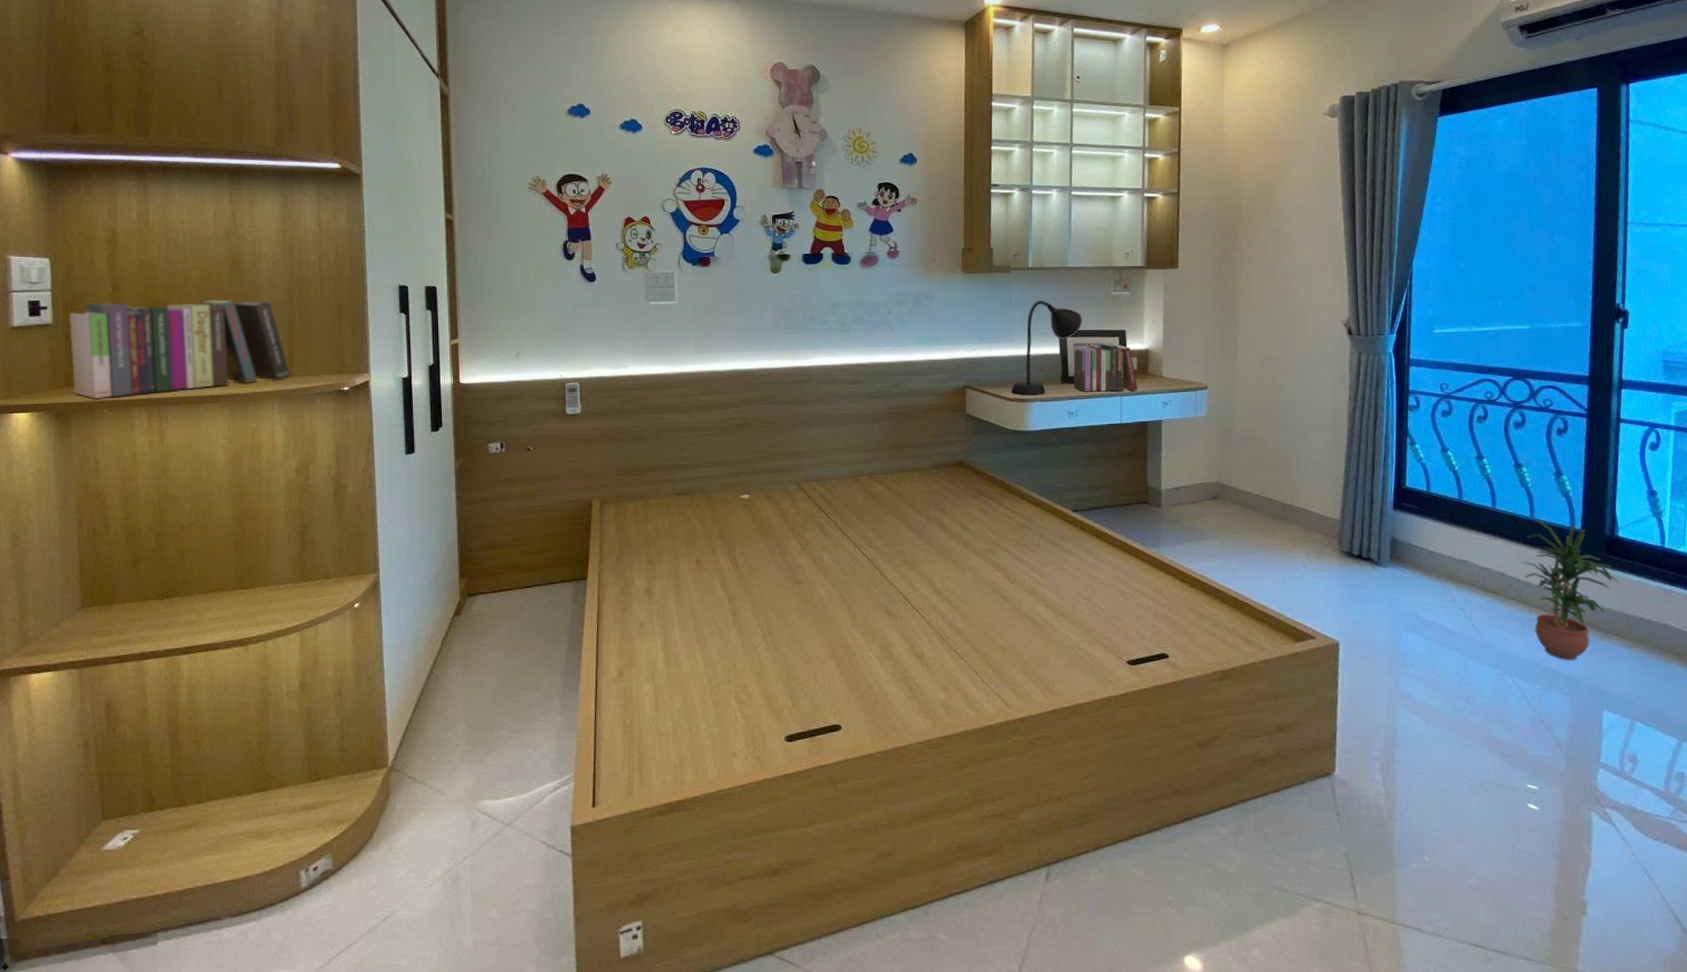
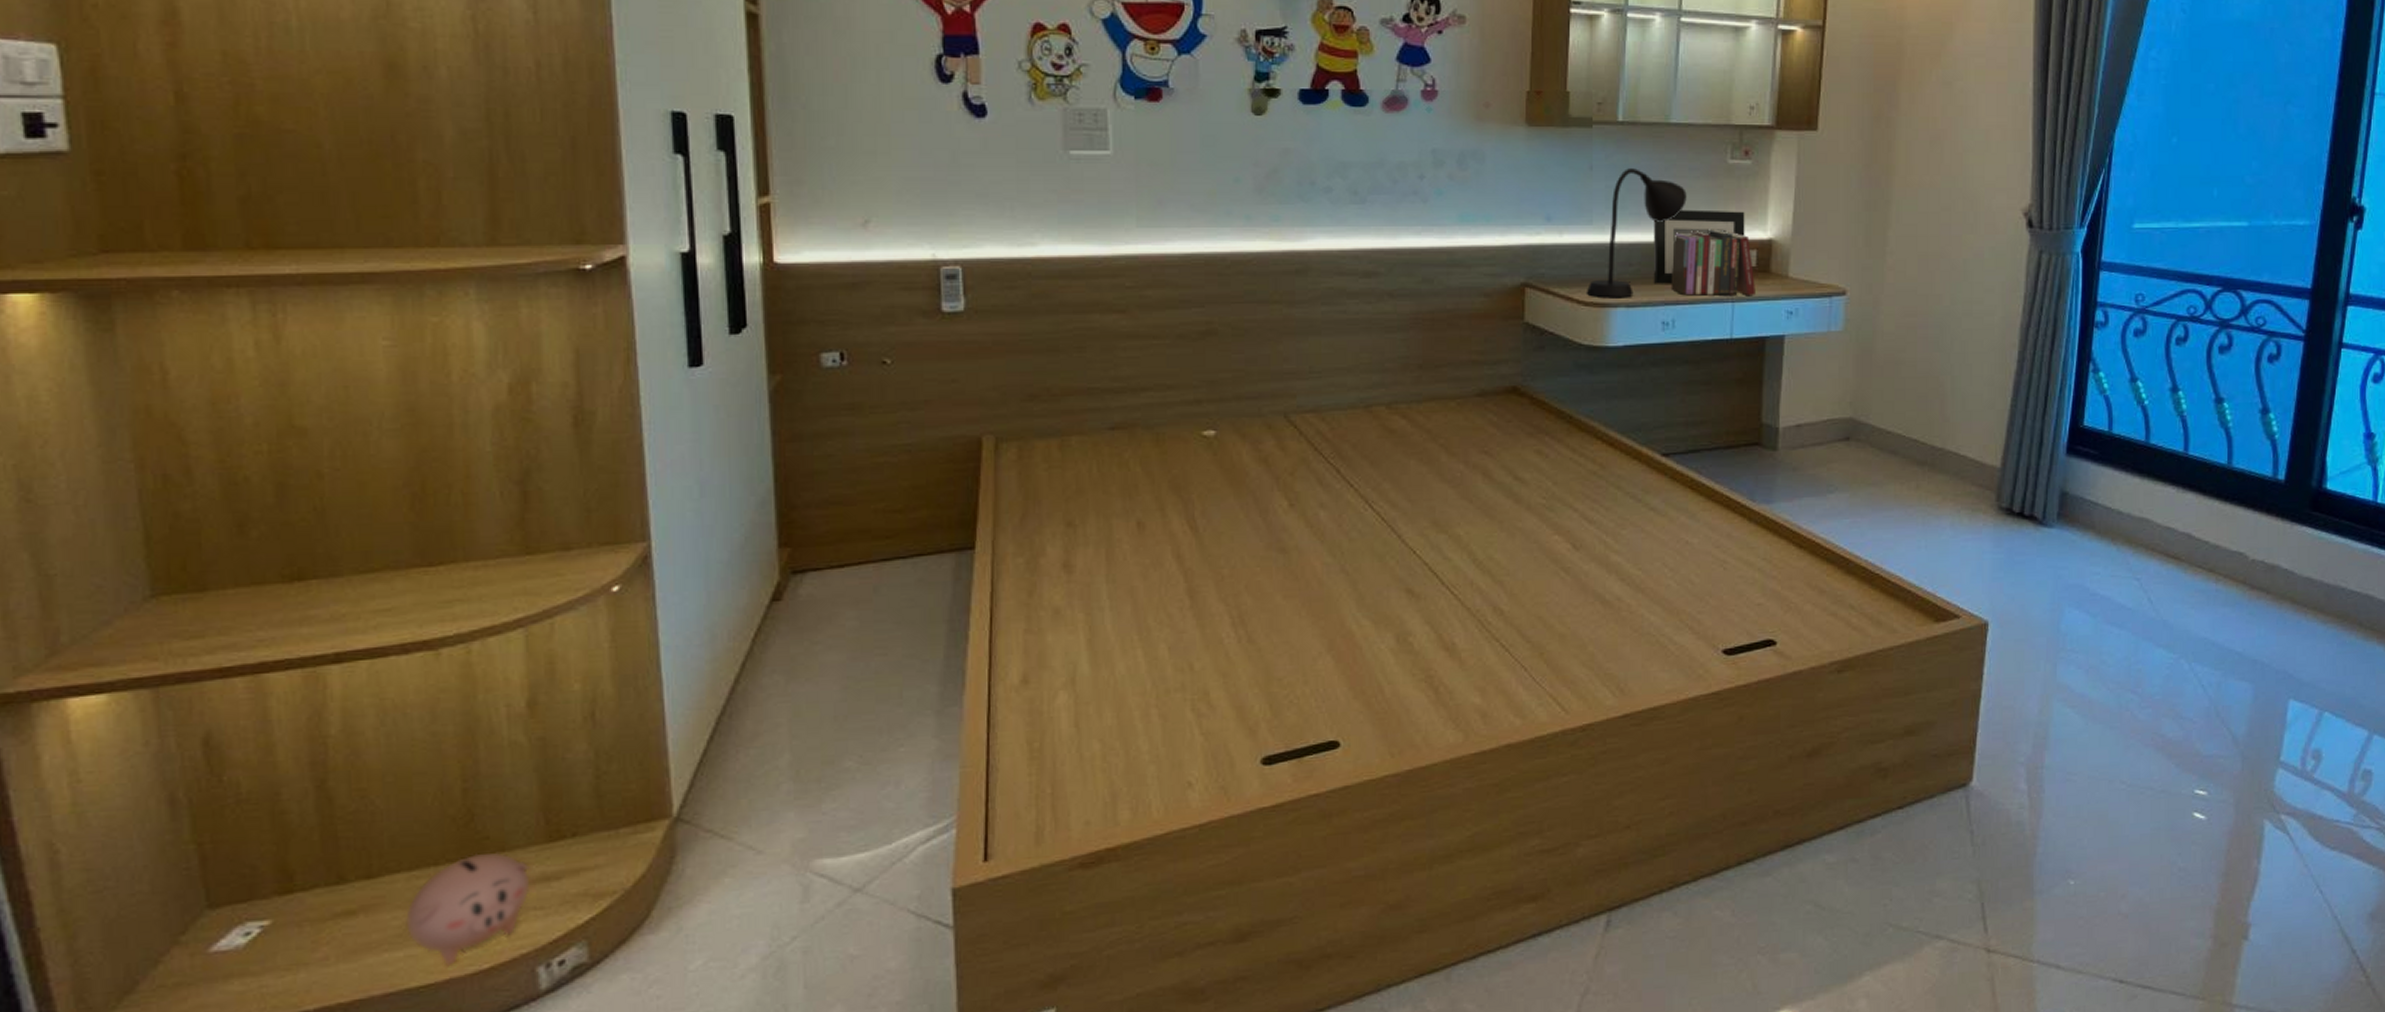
books: present [69,299,291,400] -> none [98,120,495,275]
piggy bank: none [220,787,298,868] -> present [406,852,531,967]
potted plant: present [1522,520,1619,660] -> none [2212,469,2322,640]

